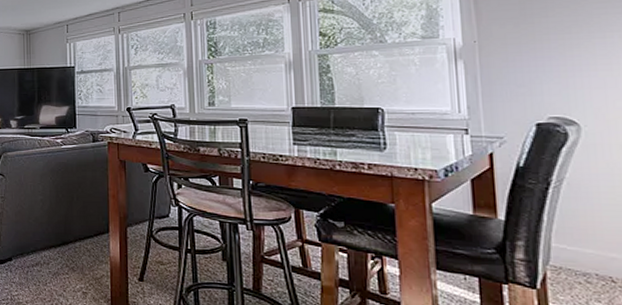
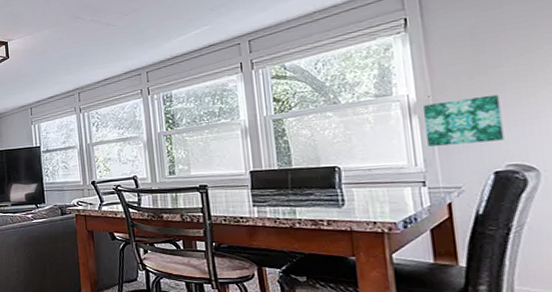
wall art: none [468,44,547,93] -> present [422,94,504,147]

